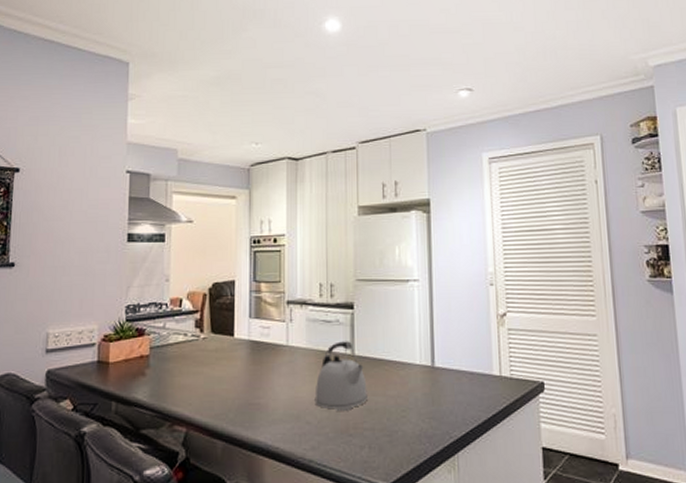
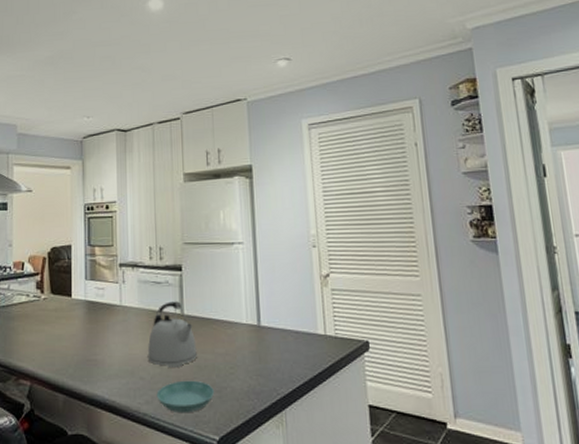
saucer: none [323,424,385,459] -> present [156,380,215,414]

